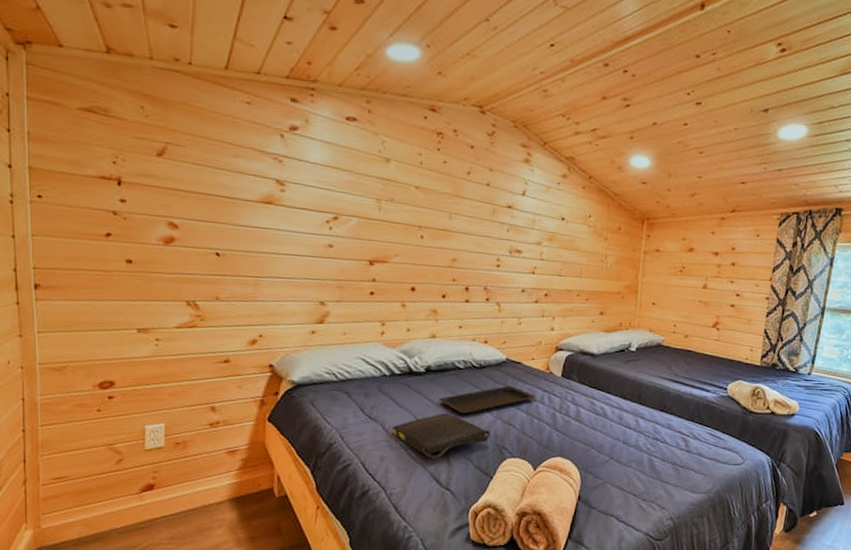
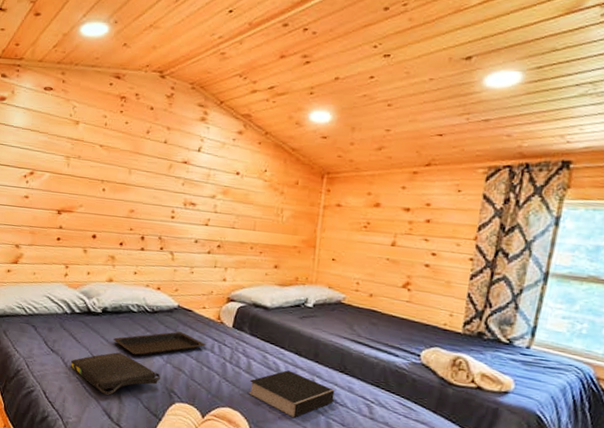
book: none [578,414,657,459] -> present [249,370,336,418]

